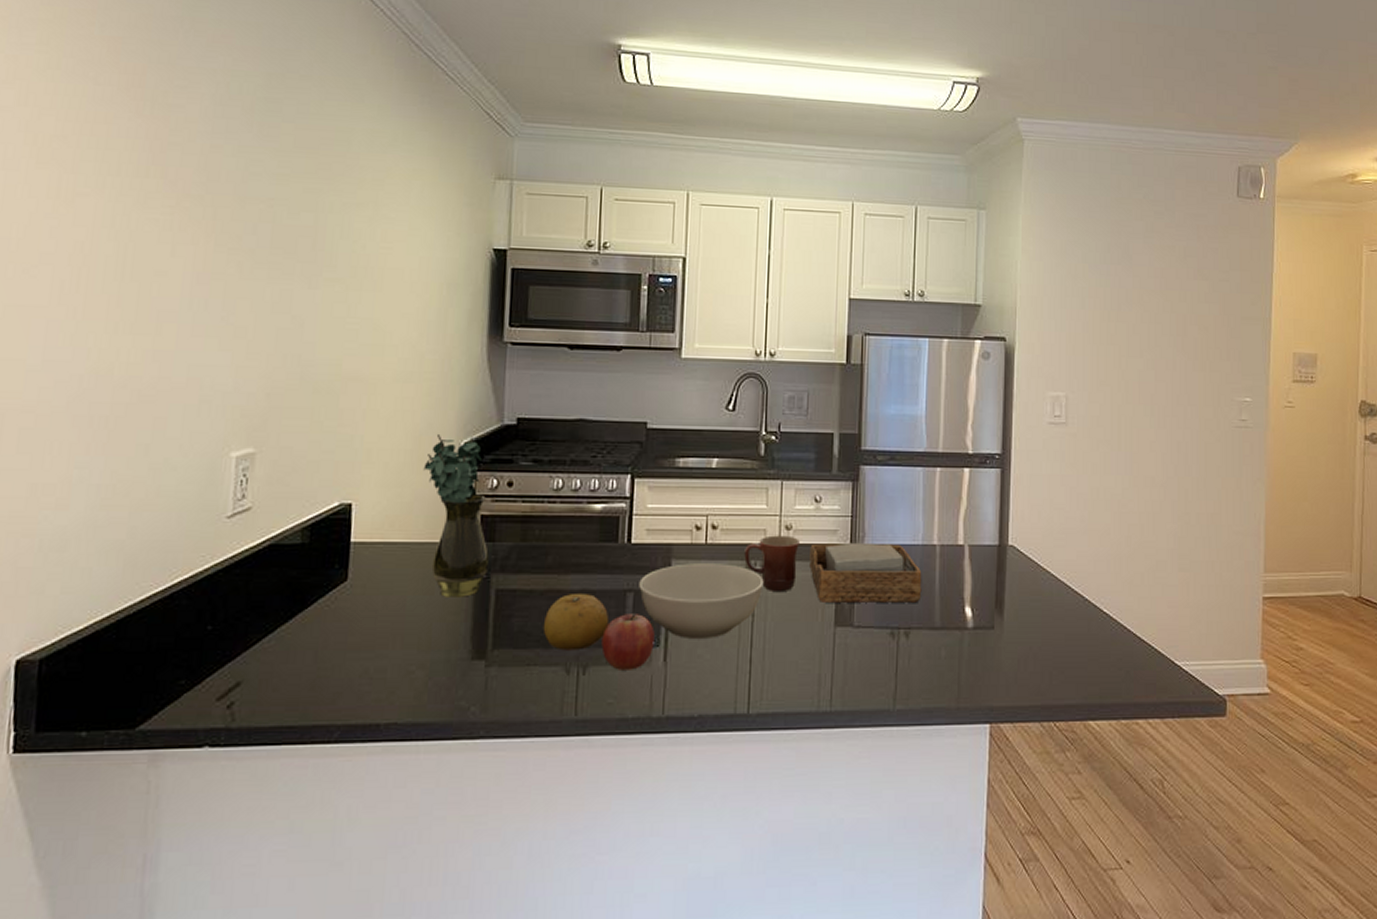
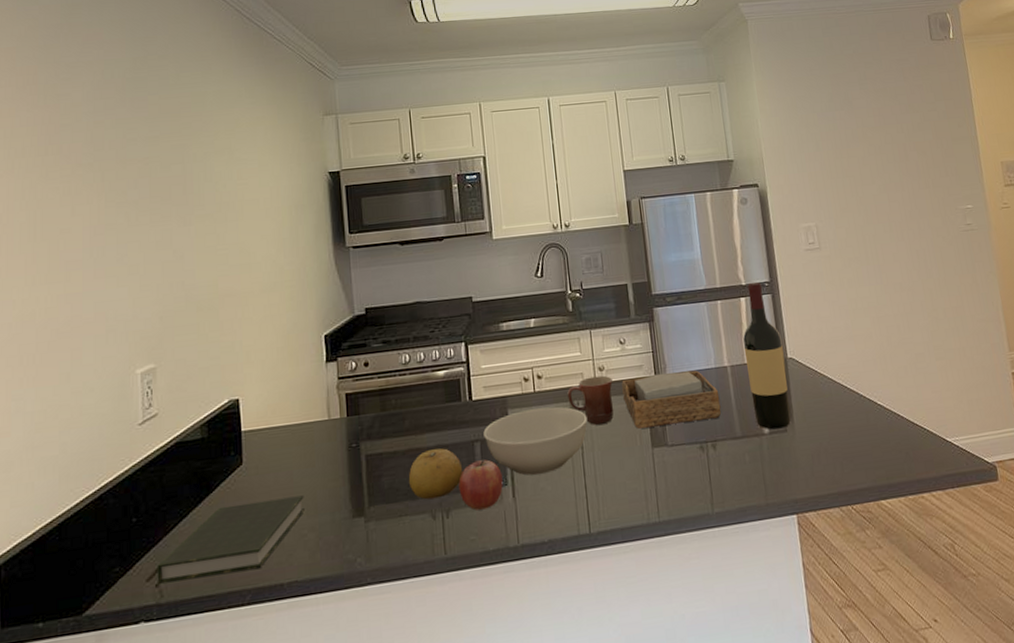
book: none [229,626,417,705] -> present [157,495,305,584]
vase: present [423,433,490,597] -> none [294,329,358,467]
wine bottle: none [958,451,1004,624] -> present [743,282,791,430]

